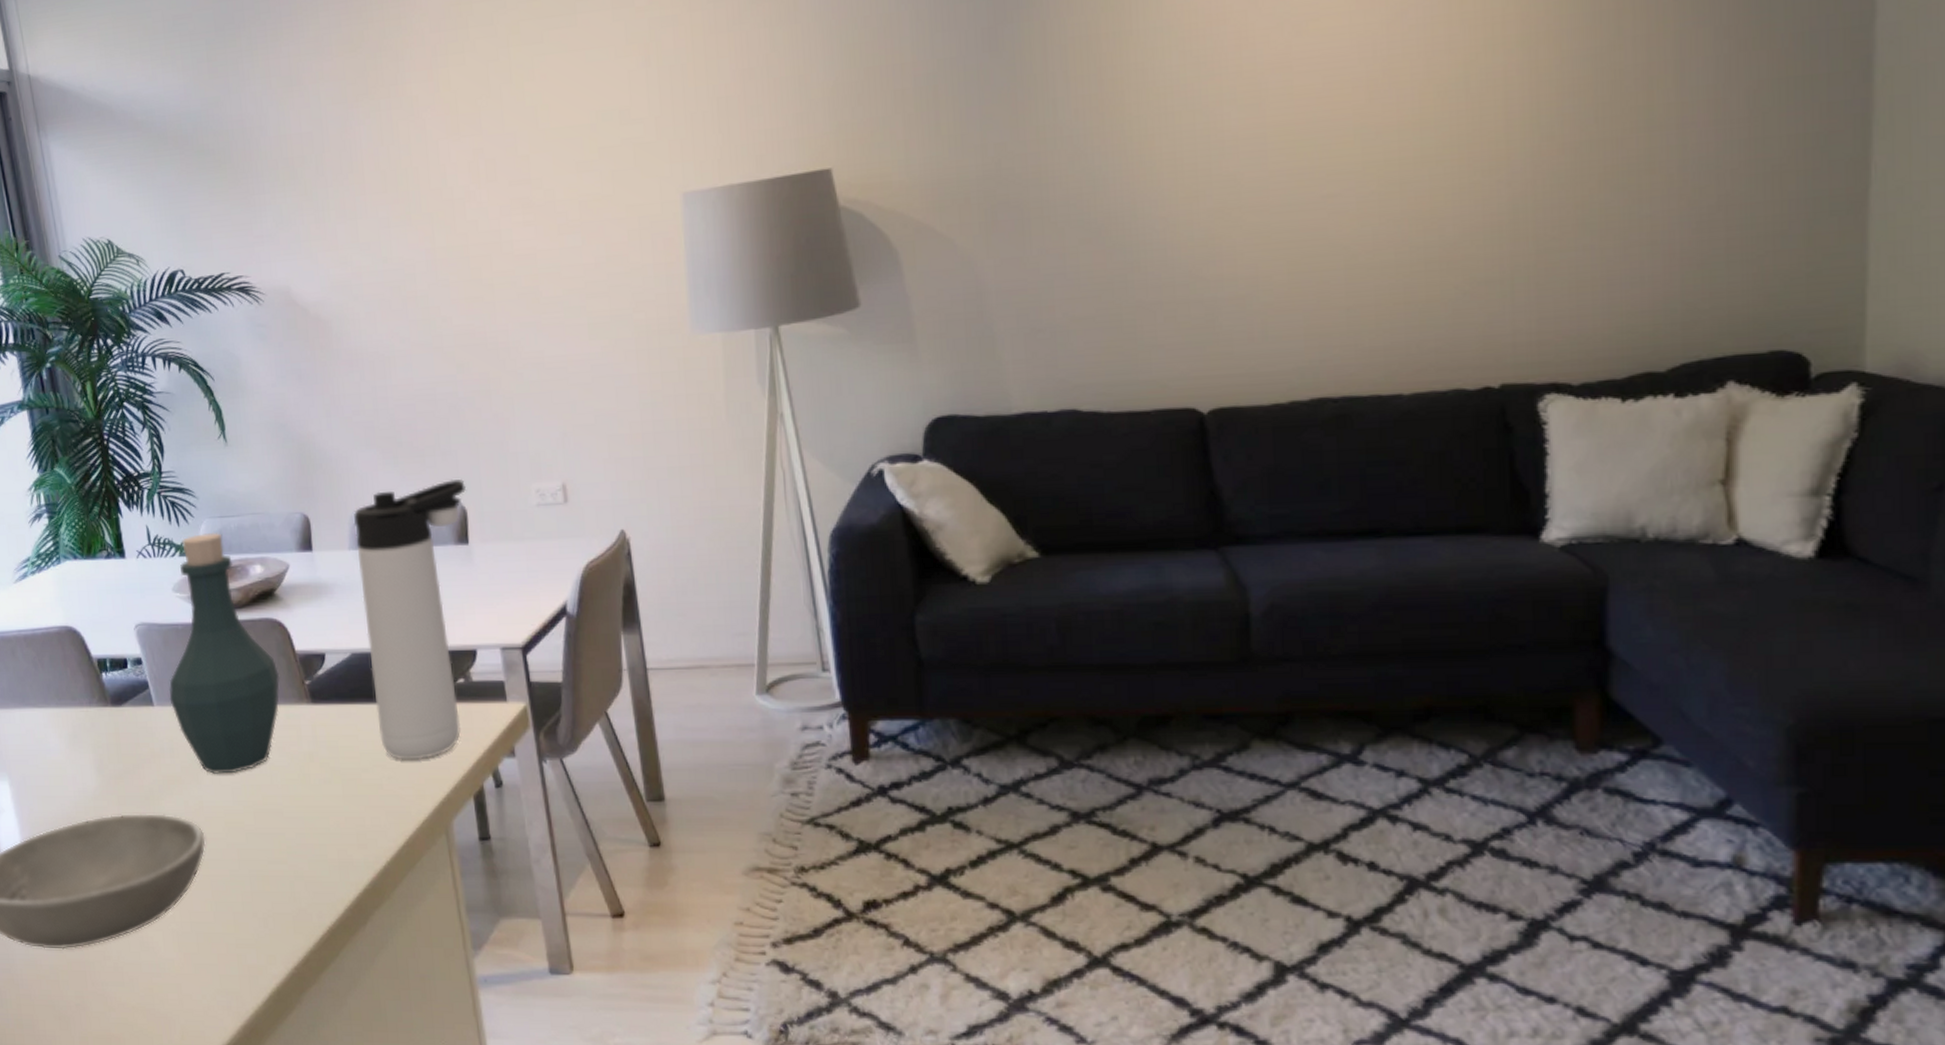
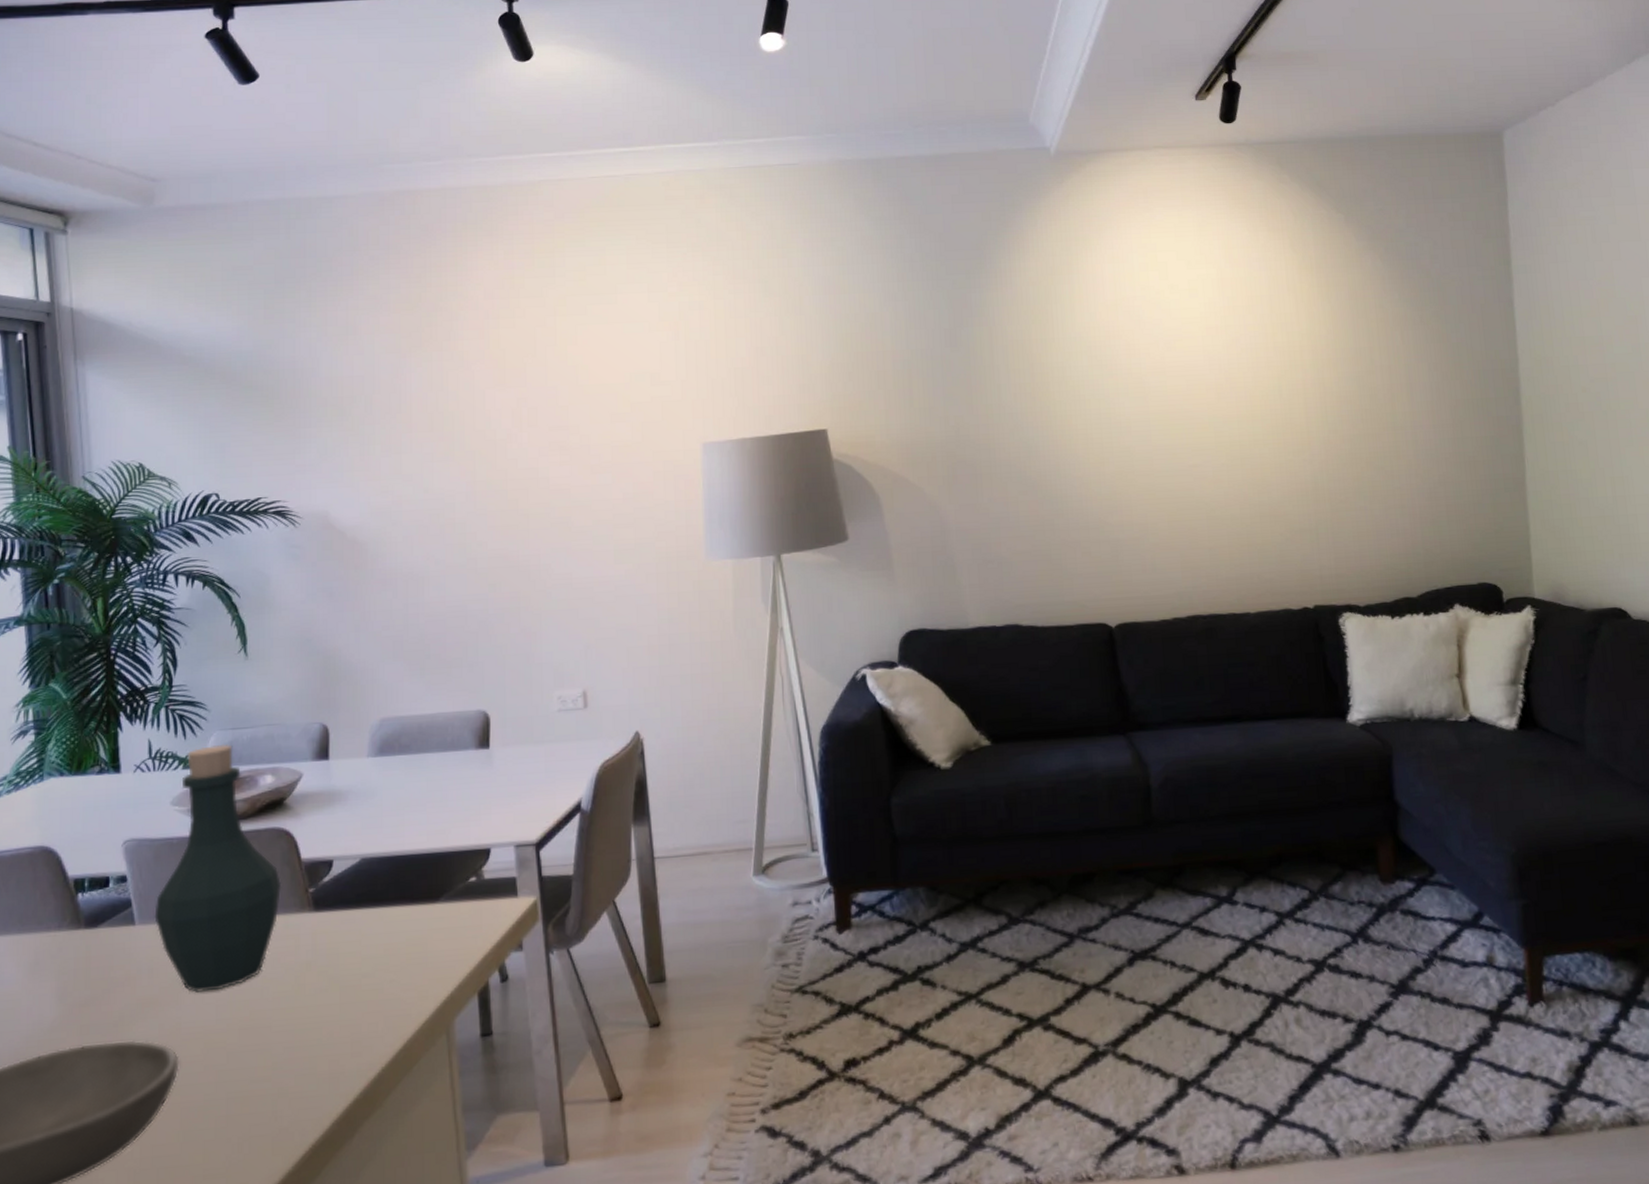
thermos bottle: present [353,479,467,760] -> none [374,688,491,962]

